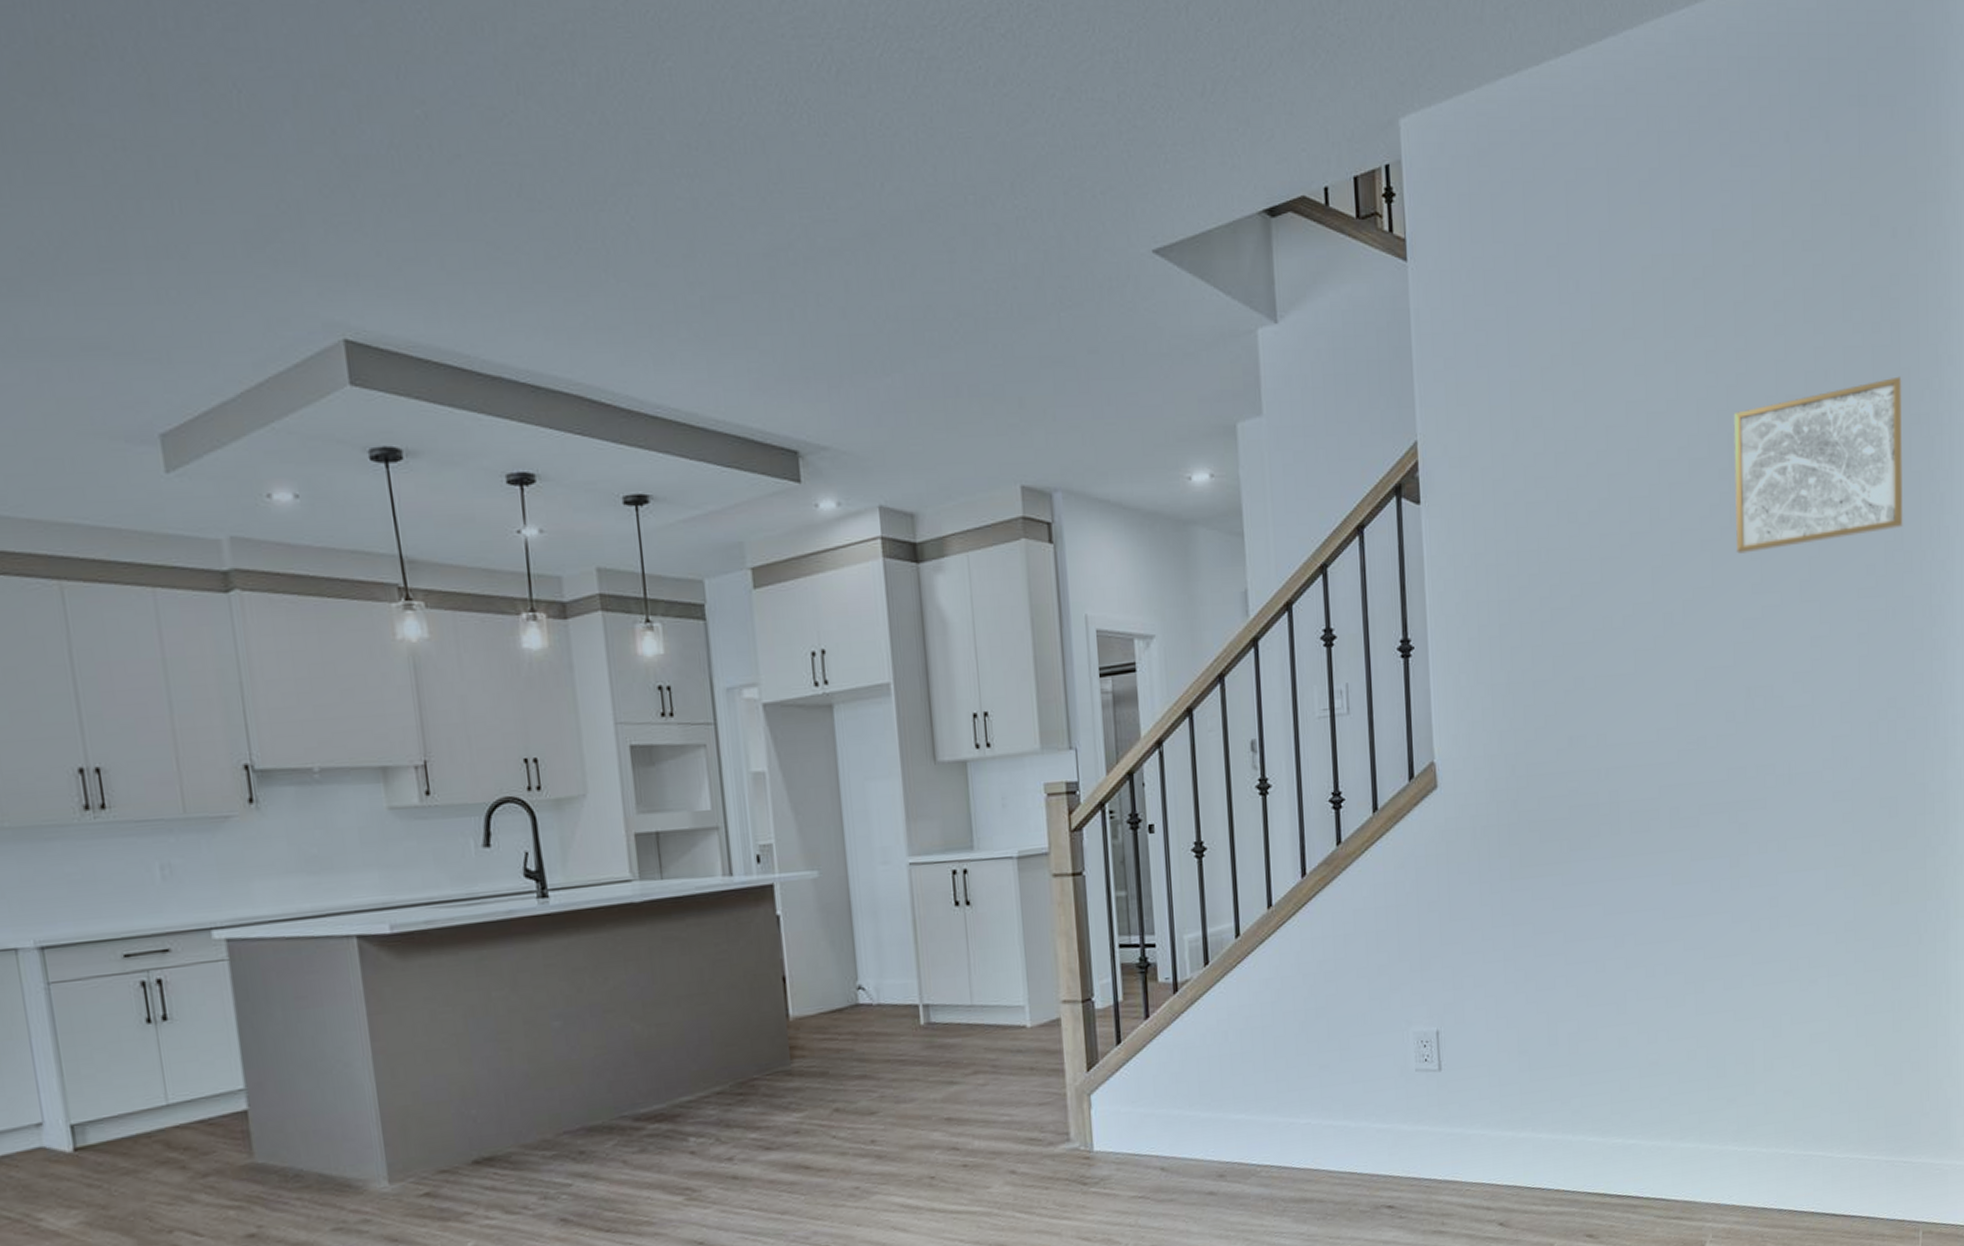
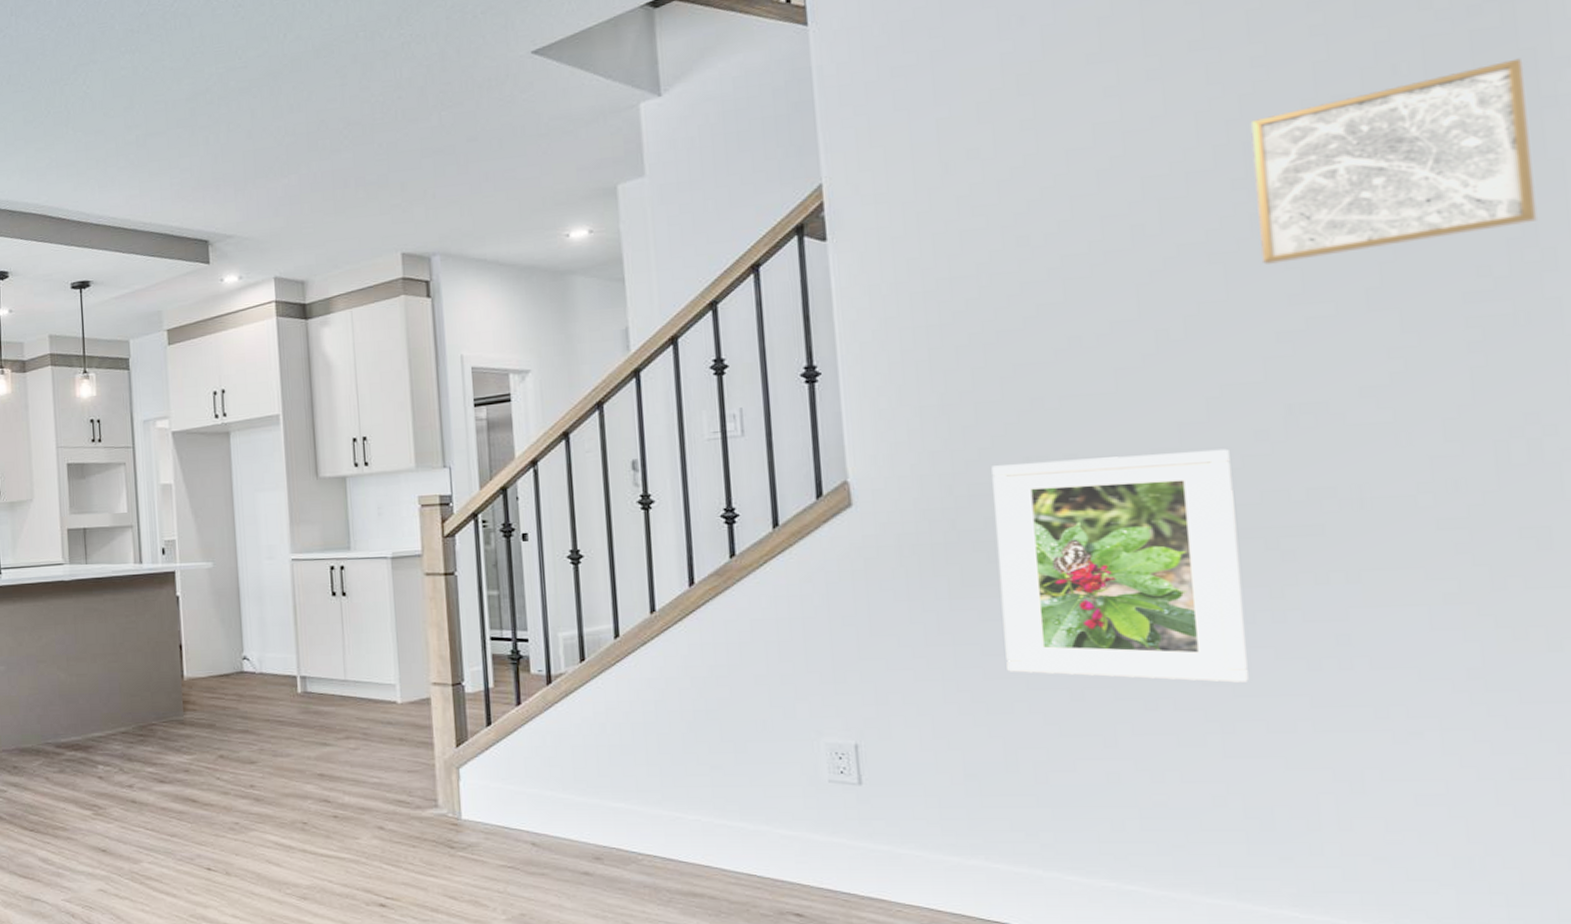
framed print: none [1544,729,1714,949] -> present [991,449,1248,683]

